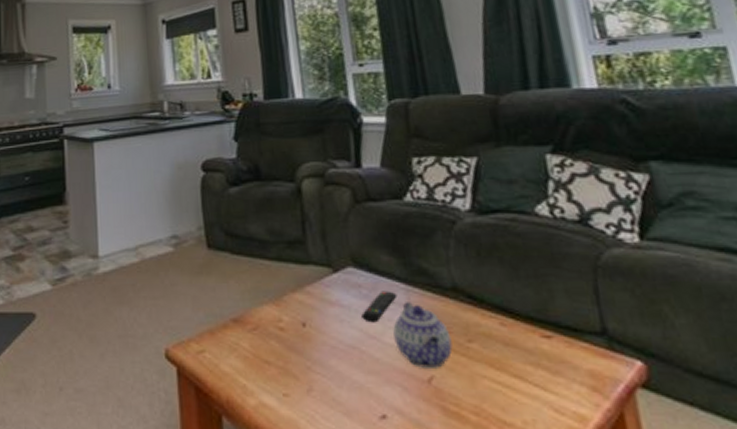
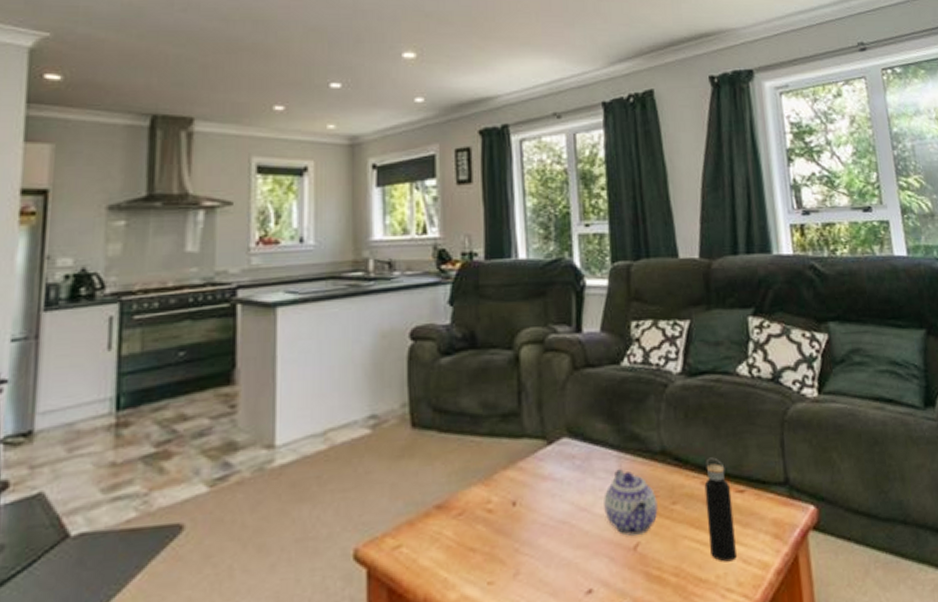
remote control: present [361,291,397,323] -> none [573,459,610,495]
water bottle: none [503,299,546,409] -> present [704,457,736,562]

